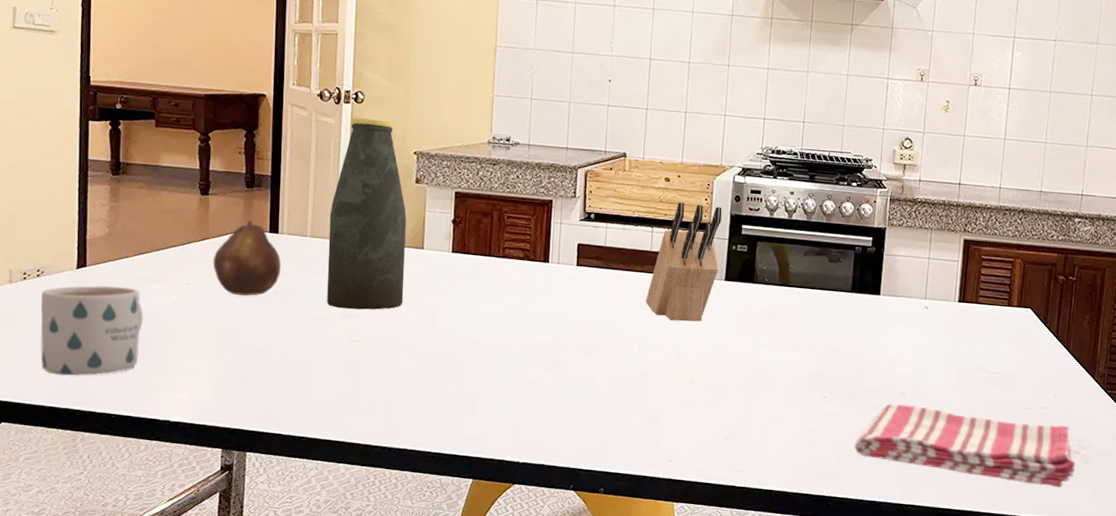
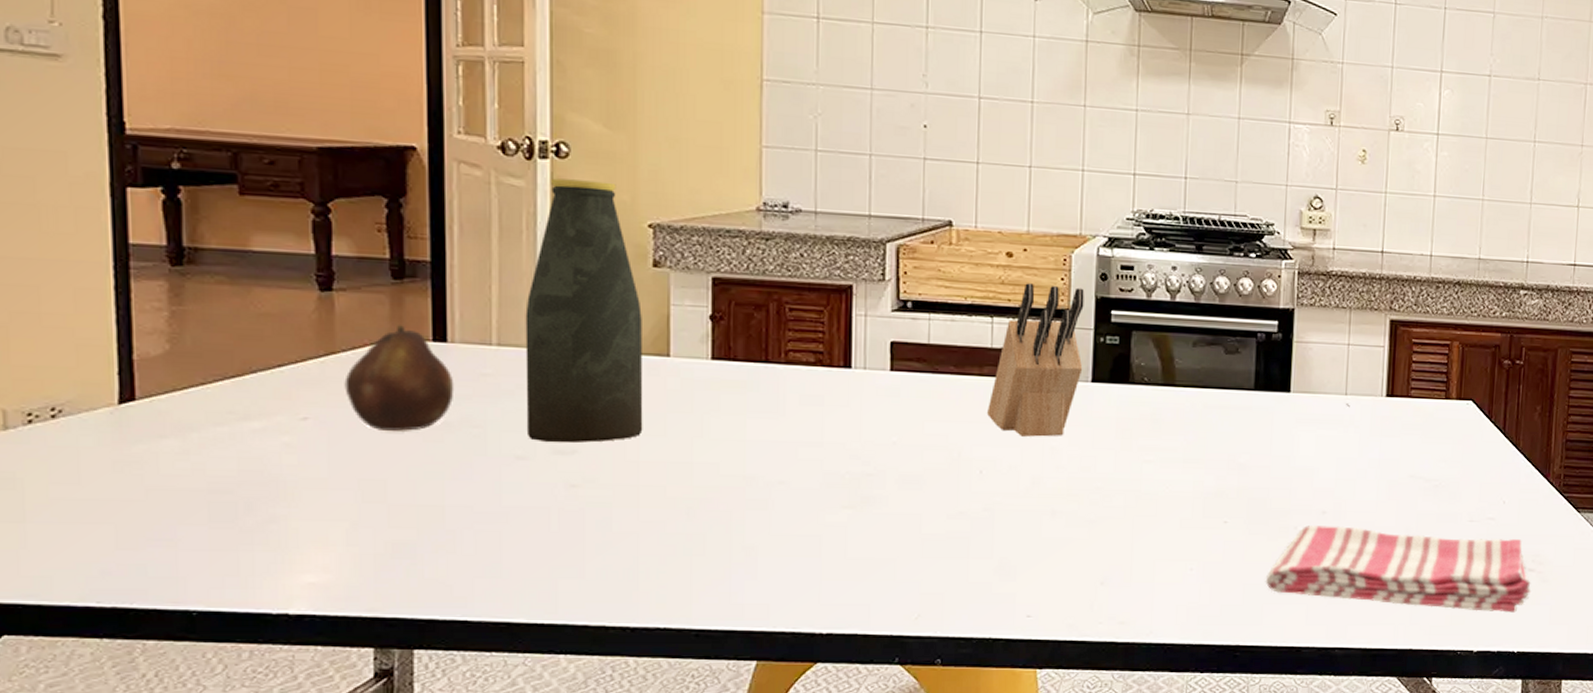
mug: present [41,285,143,376] -> none [61,426,235,560]

